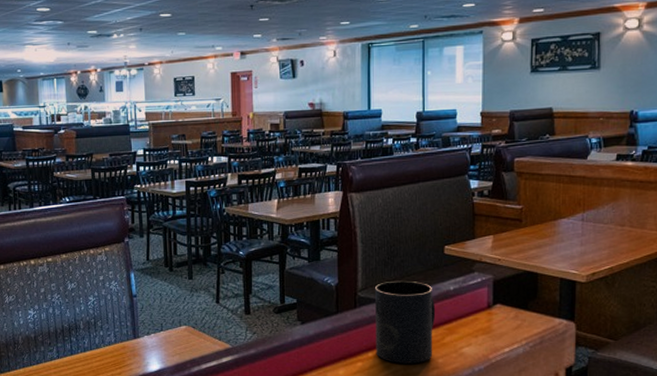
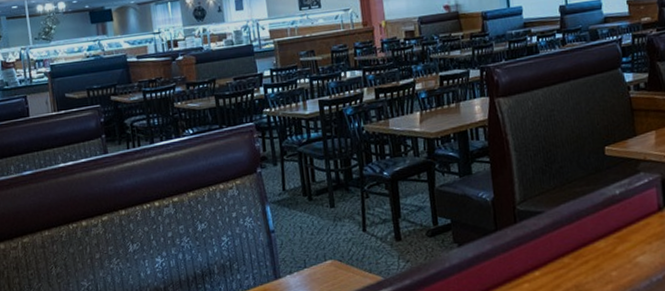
mug: present [375,280,436,364] -> none [535,188,605,281]

